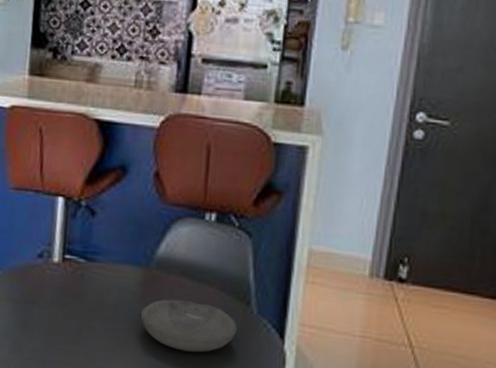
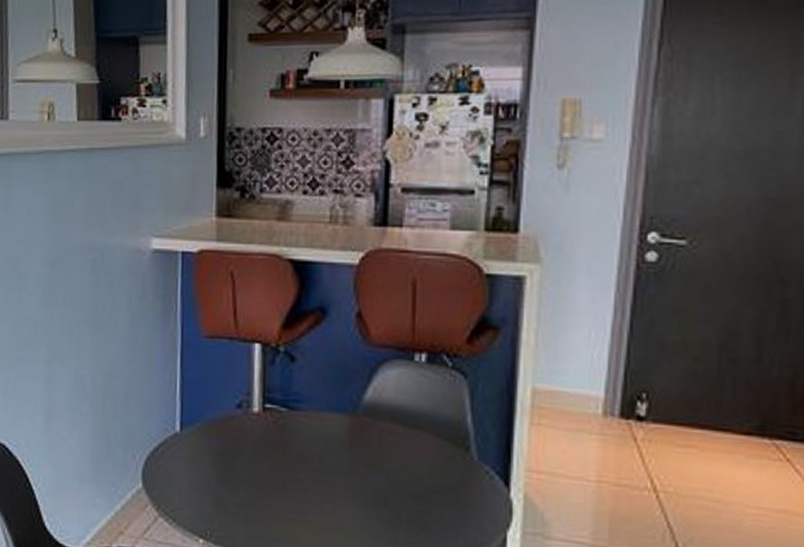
bowl: present [140,299,238,353] -> none [350,447,457,504]

